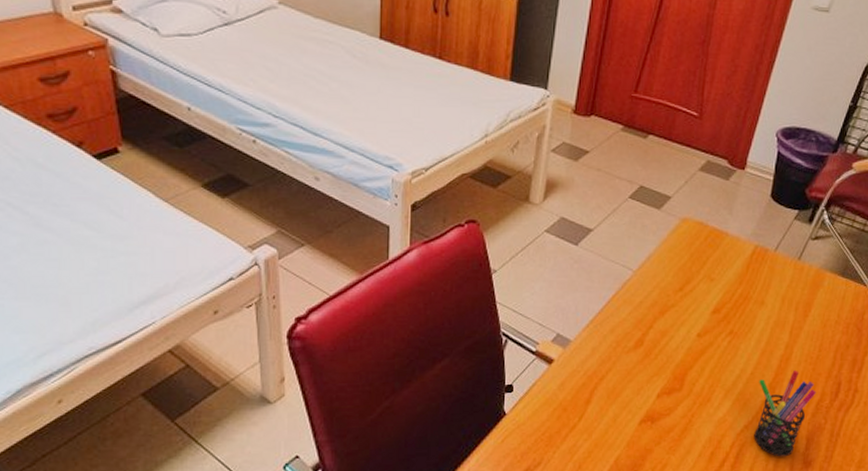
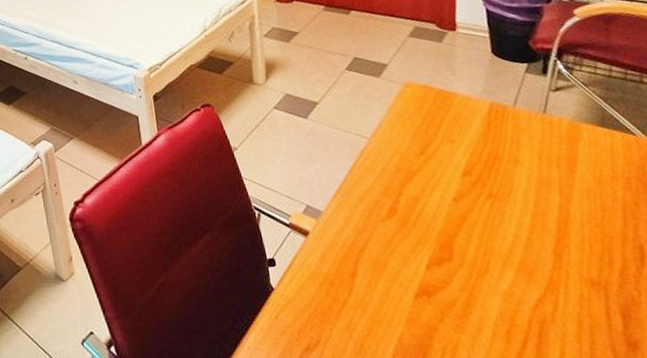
pen holder: present [754,369,816,457] -> none [539,233,615,337]

